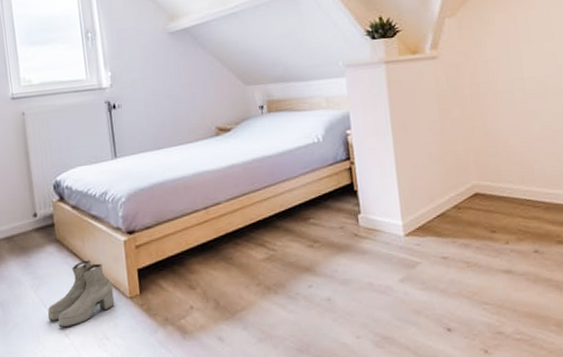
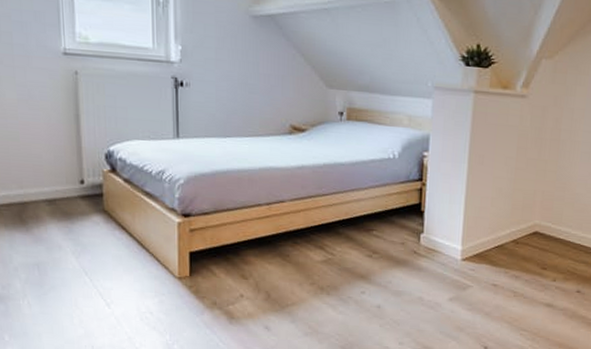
boots: present [47,260,115,328] -> none [88,235,162,297]

